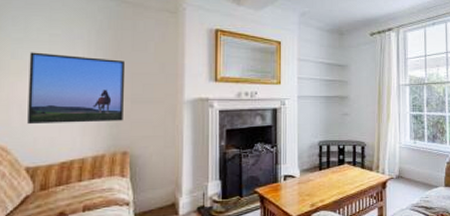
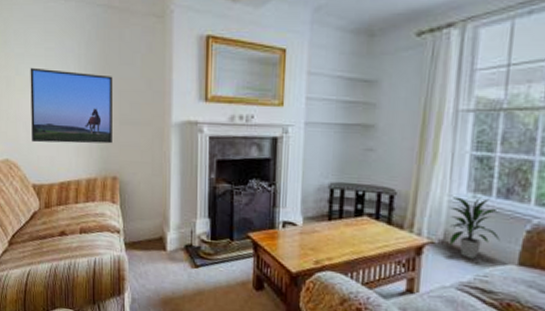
indoor plant: none [401,142,433,186] -> present [450,196,500,259]

